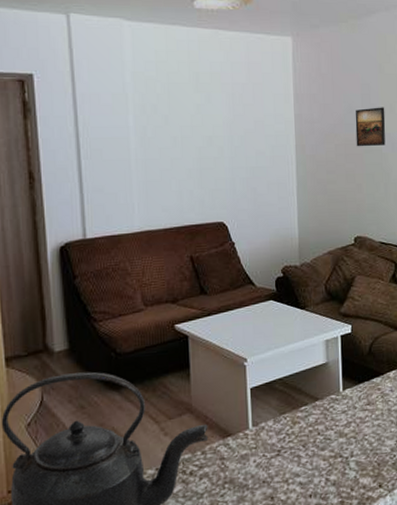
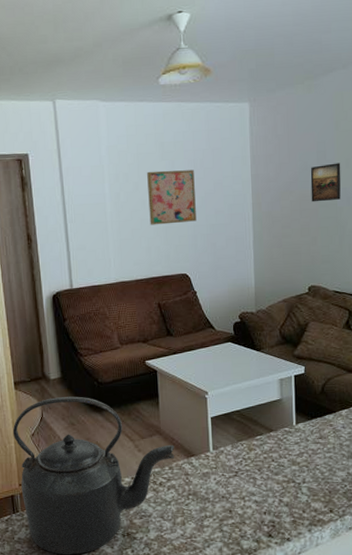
wall art: none [179,104,235,166] -> present [147,170,196,225]

